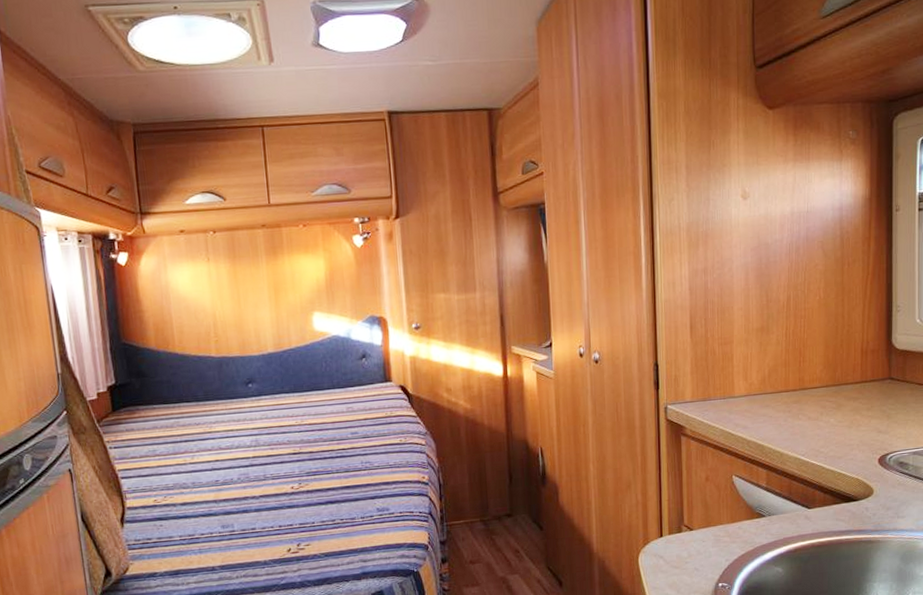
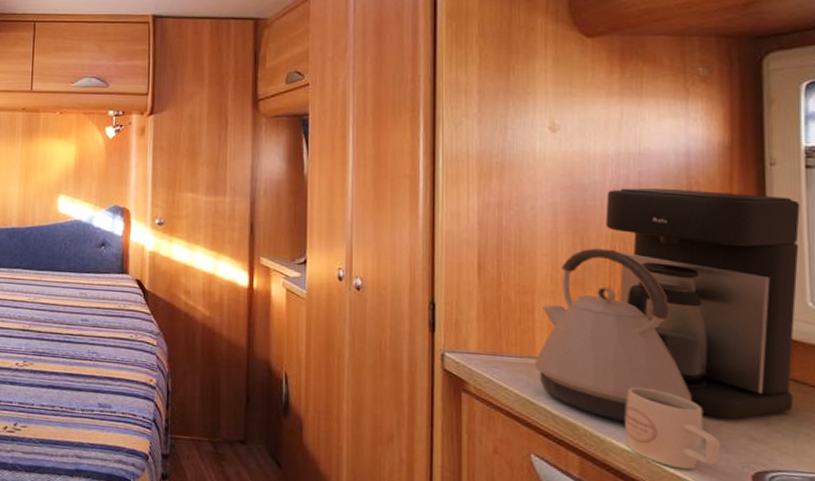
kettle: none [734,297,841,437] -> present [535,248,691,422]
coffee maker: none [783,236,914,420] -> present [605,188,800,419]
mug: none [796,406,860,465] -> present [623,386,722,470]

